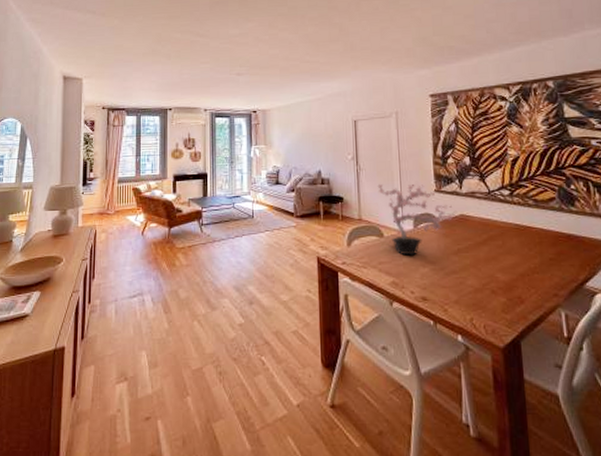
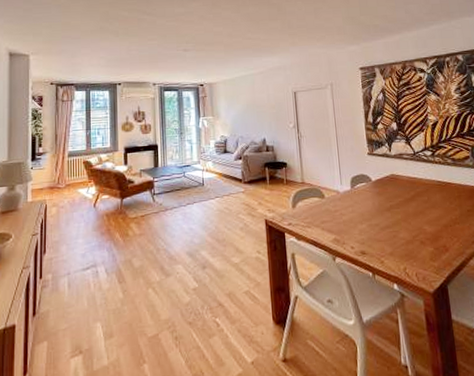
potted plant: present [377,184,458,256] -> none [317,148,389,214]

